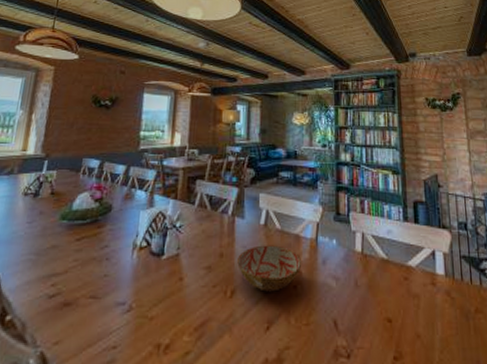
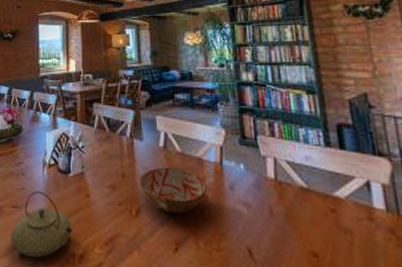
teapot: none [83,278,160,355] -> present [10,191,73,258]

